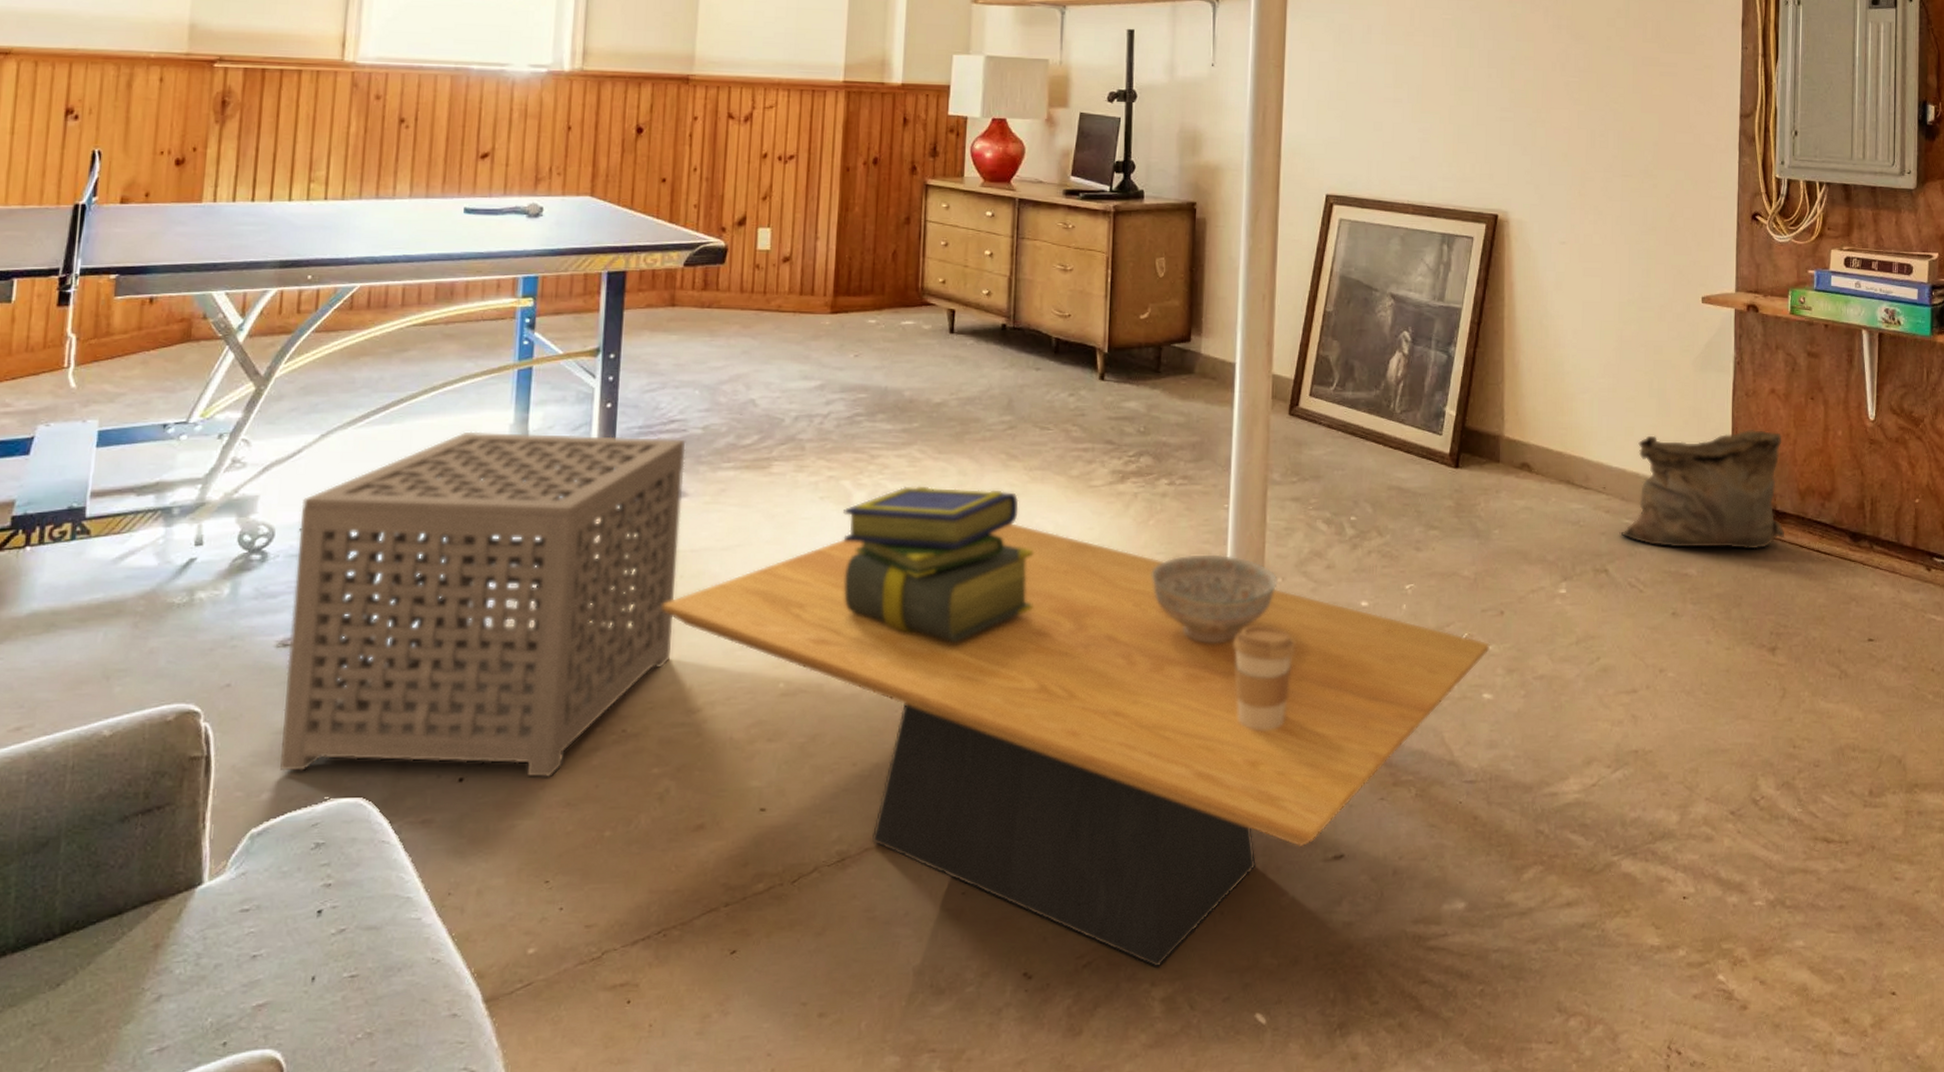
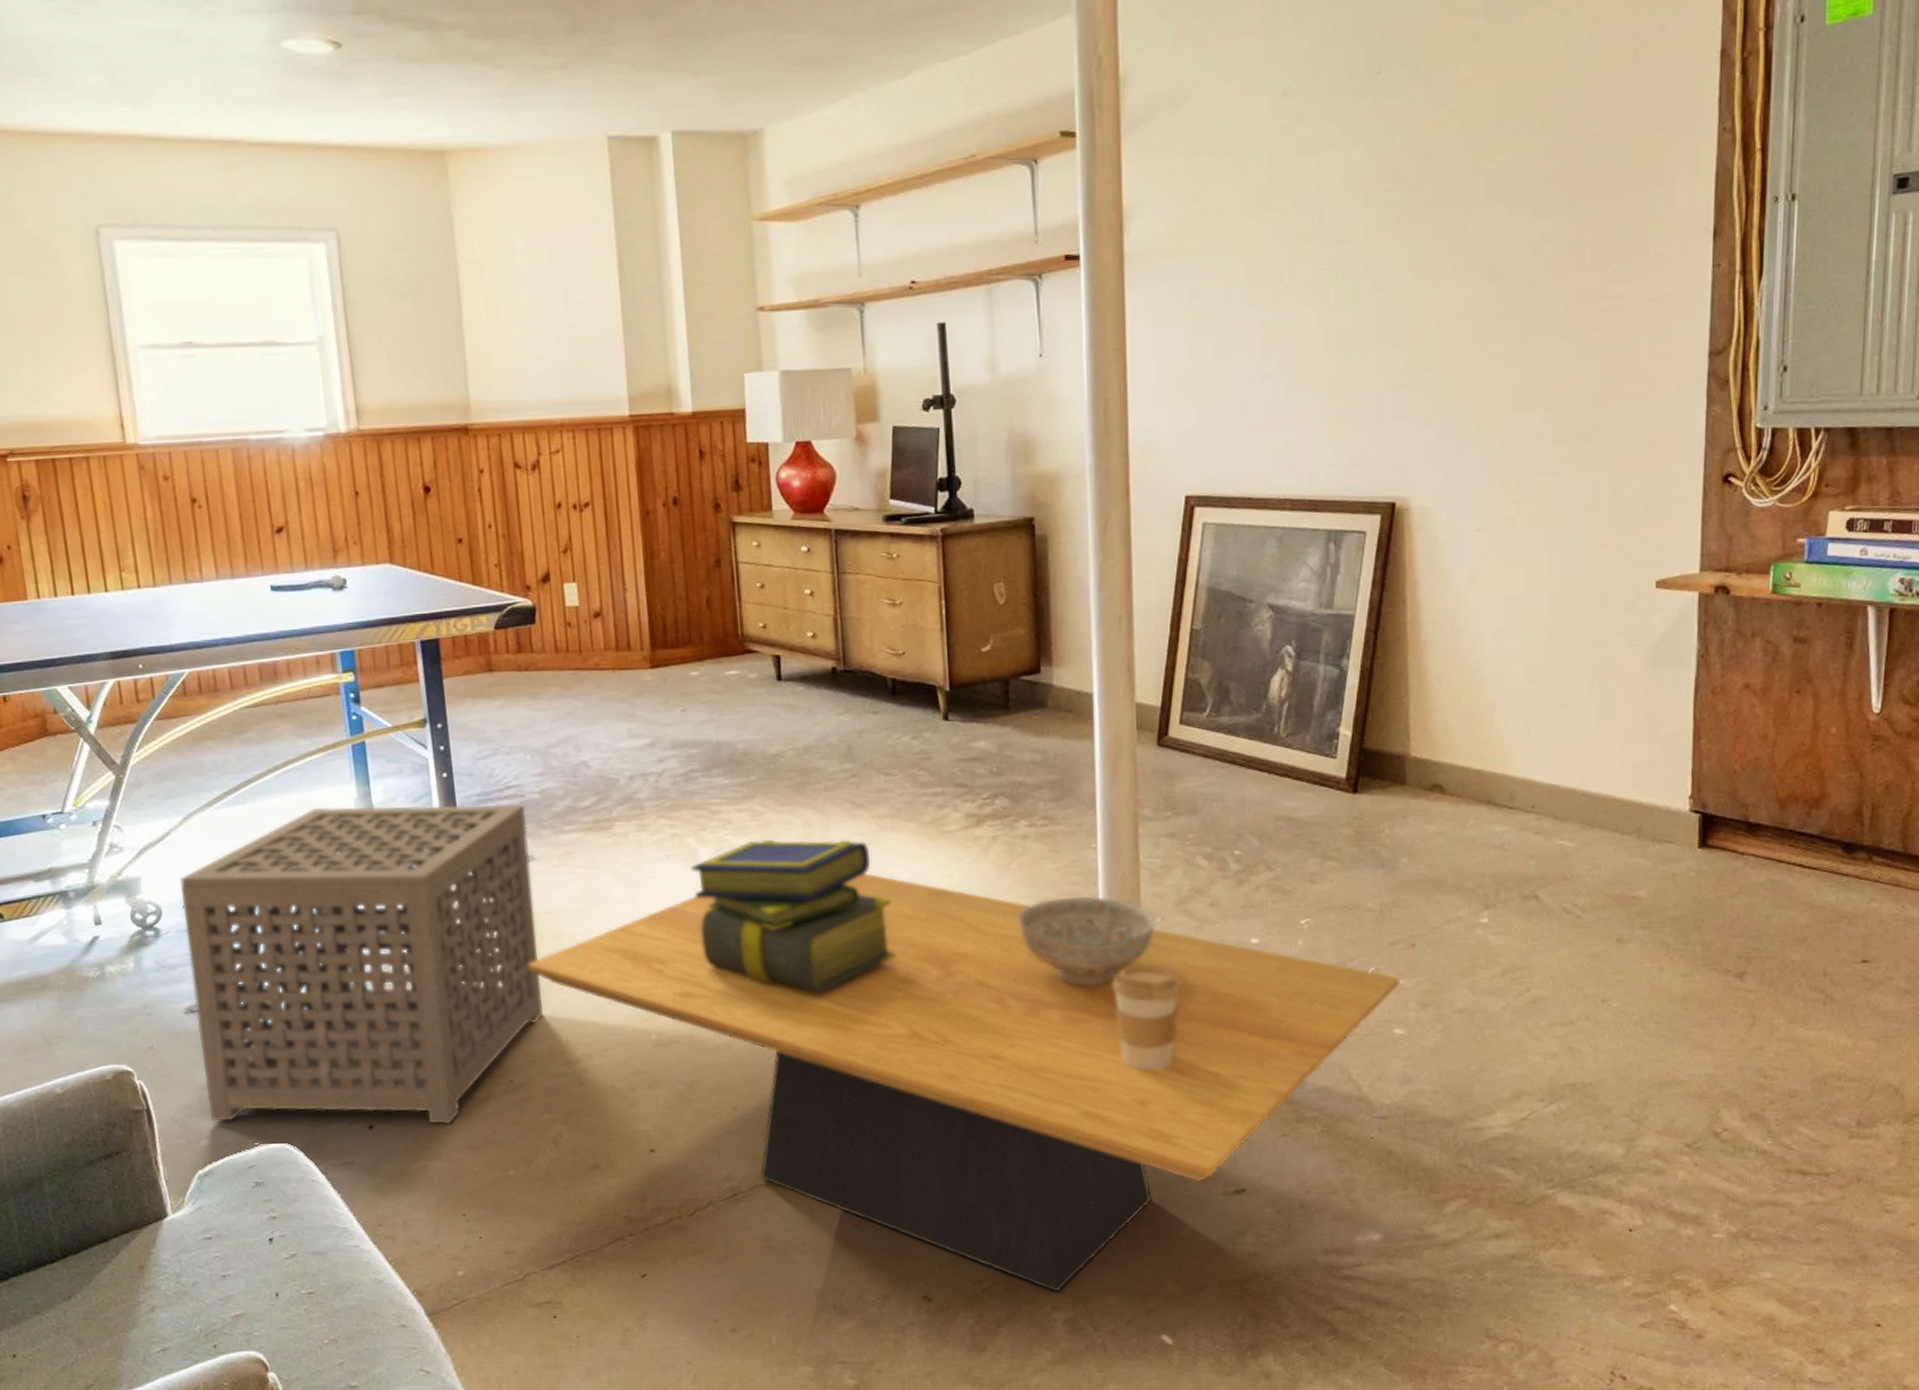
bag: present [1619,430,1785,550] -> none [1552,732,1759,869]

